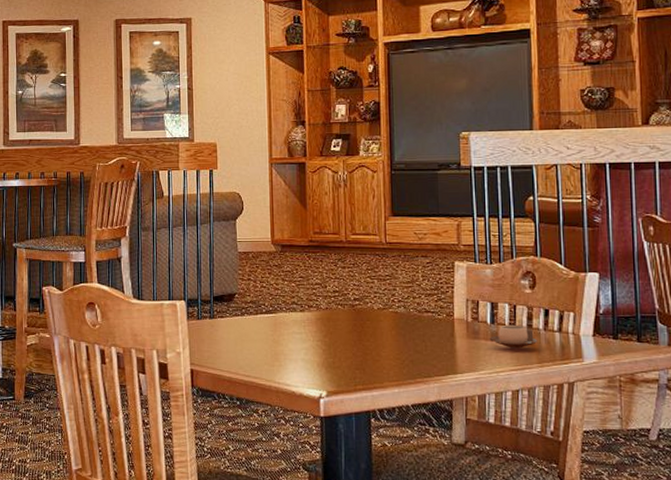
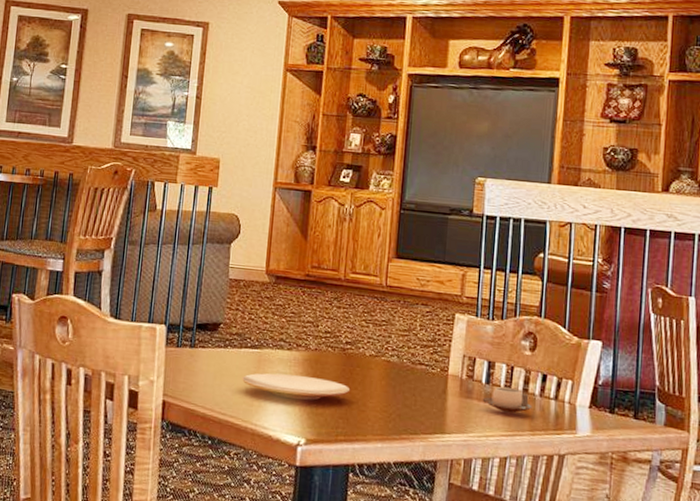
plate: none [261,334,363,356] -> present [242,373,351,401]

